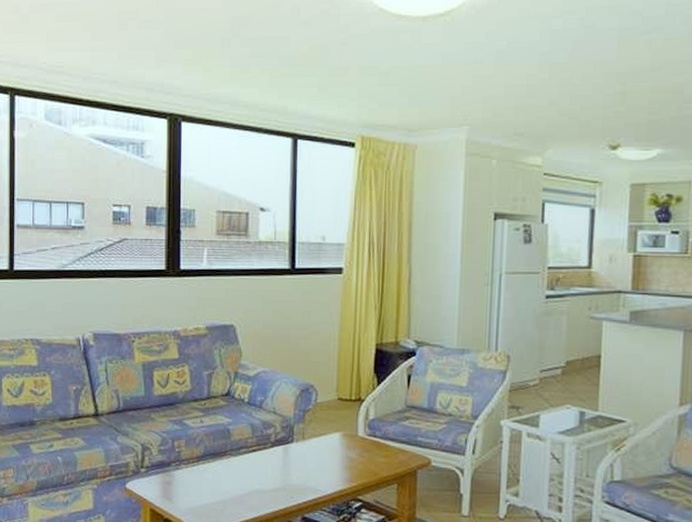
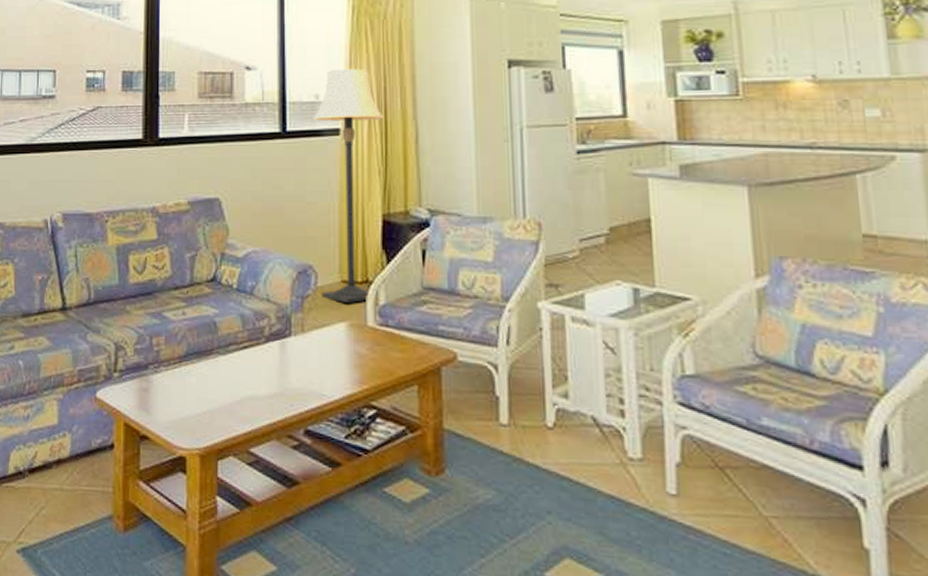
lamp: none [319,213,382,417] -> present [312,68,384,303]

